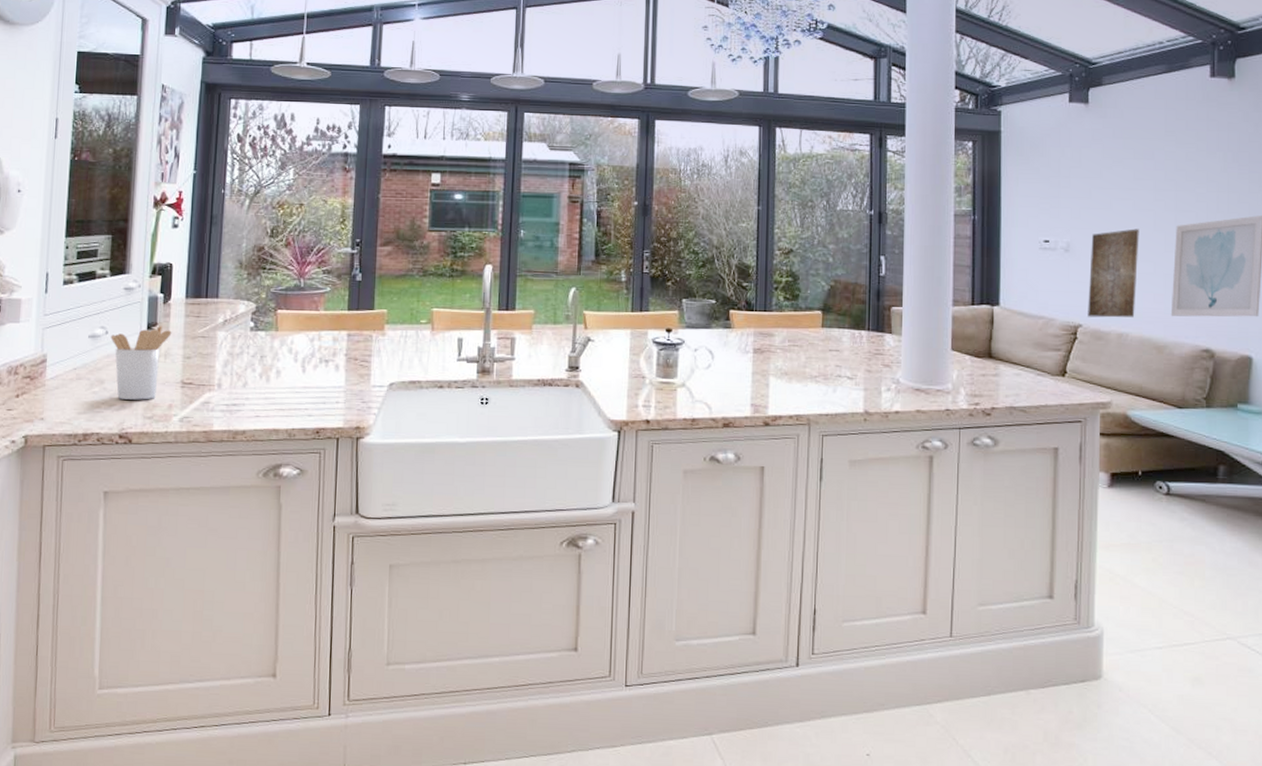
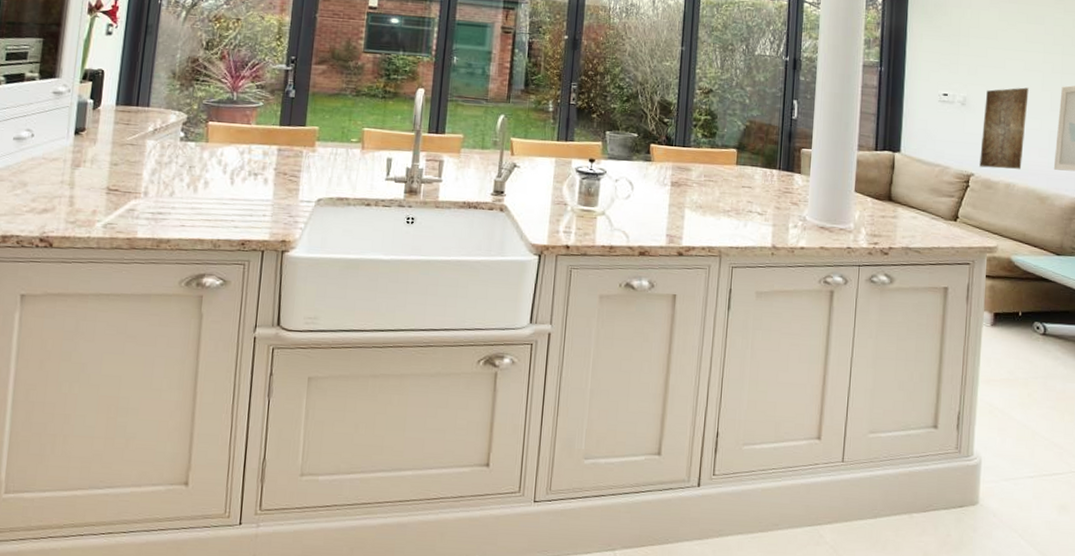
utensil holder: present [110,325,172,400] -> none [36,130,100,205]

